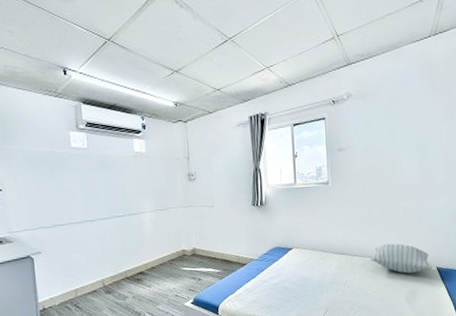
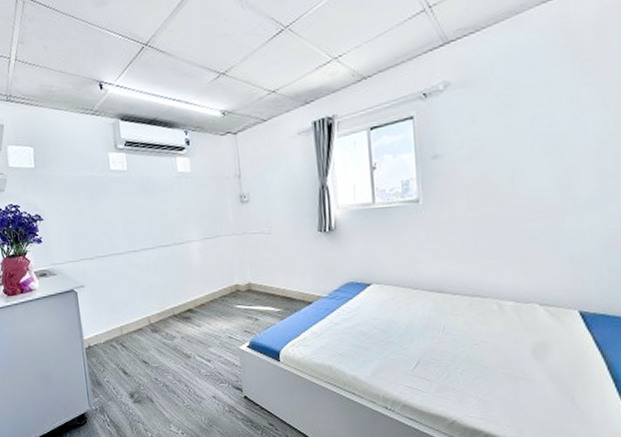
pillow: present [371,243,433,274] -> none [480,278,573,319]

